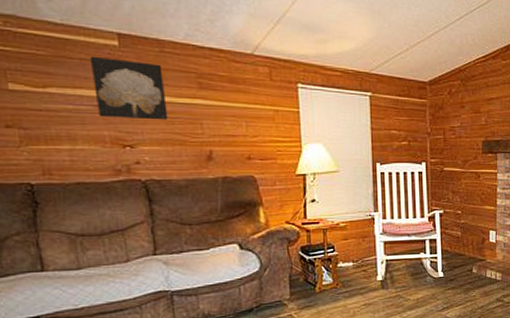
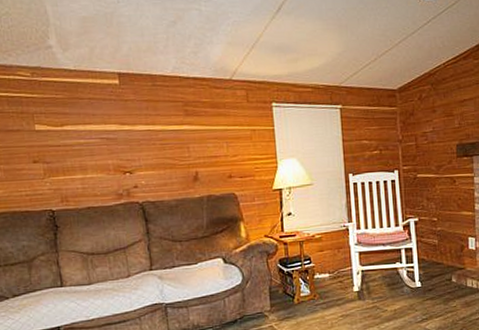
wall art: present [89,56,168,120] -> none [96,95,160,148]

